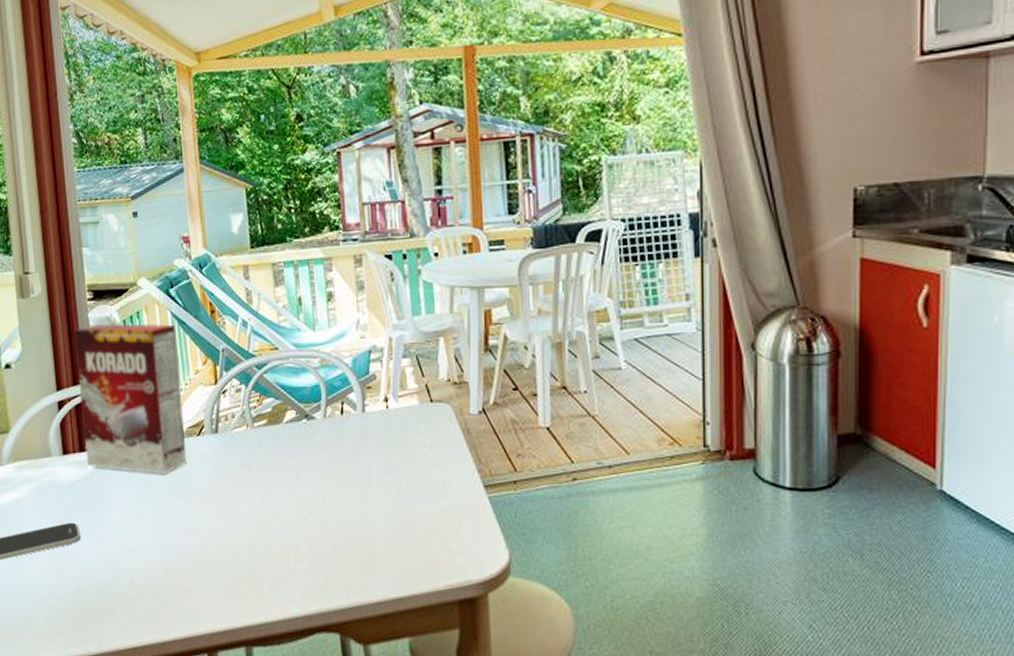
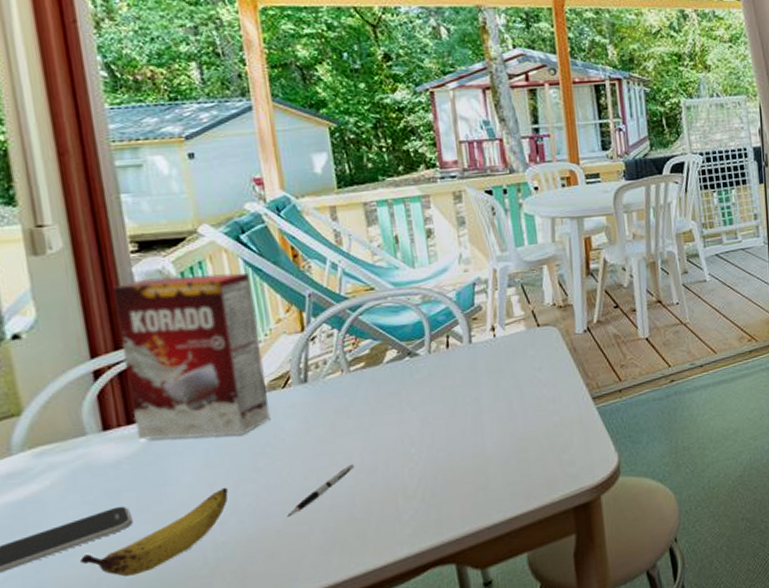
banana: none [44,520,151,585] -> present [80,487,228,577]
pen: none [196,517,254,557] -> present [287,464,355,517]

